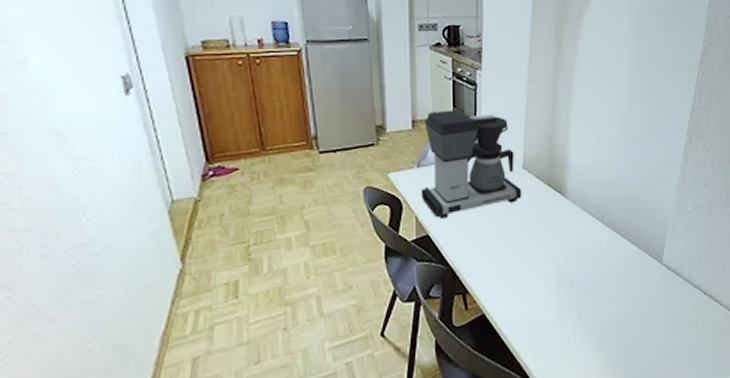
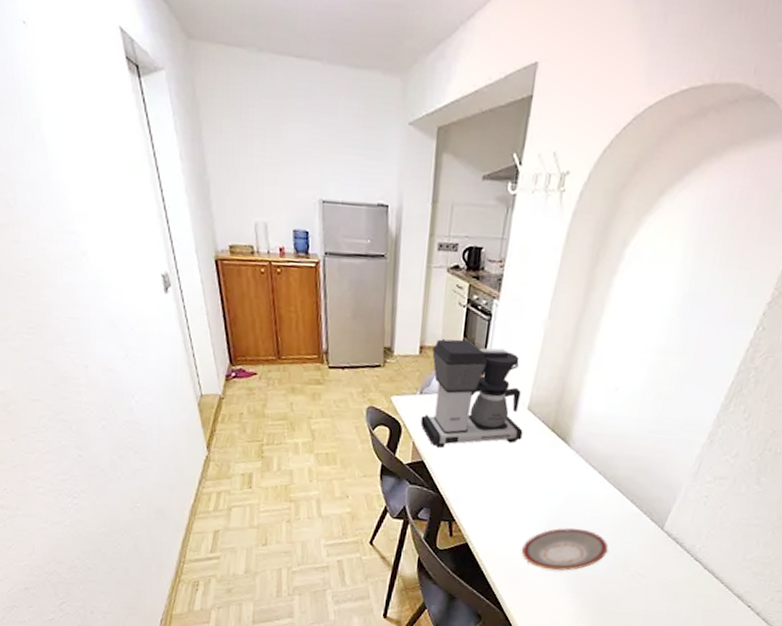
plate: none [539,277,618,326] -> present [522,528,609,571]

